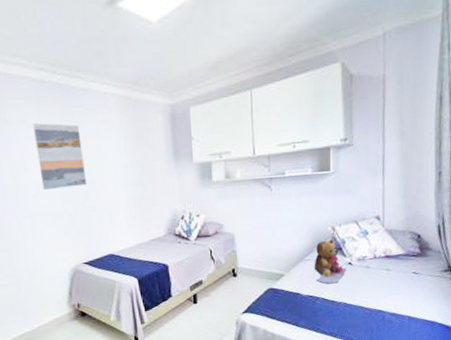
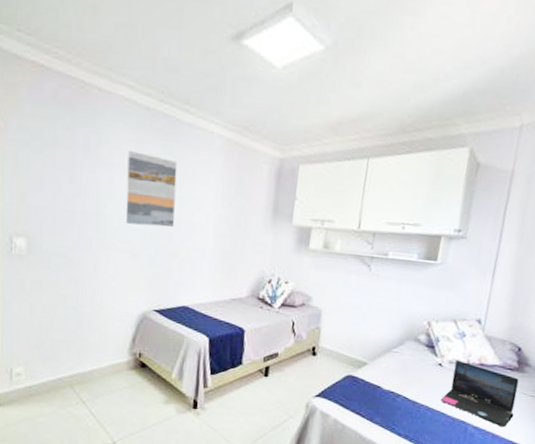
teddy bear: present [314,238,346,284] -> none [400,334,435,383]
laptop: none [356,256,425,309] -> present [441,360,519,426]

